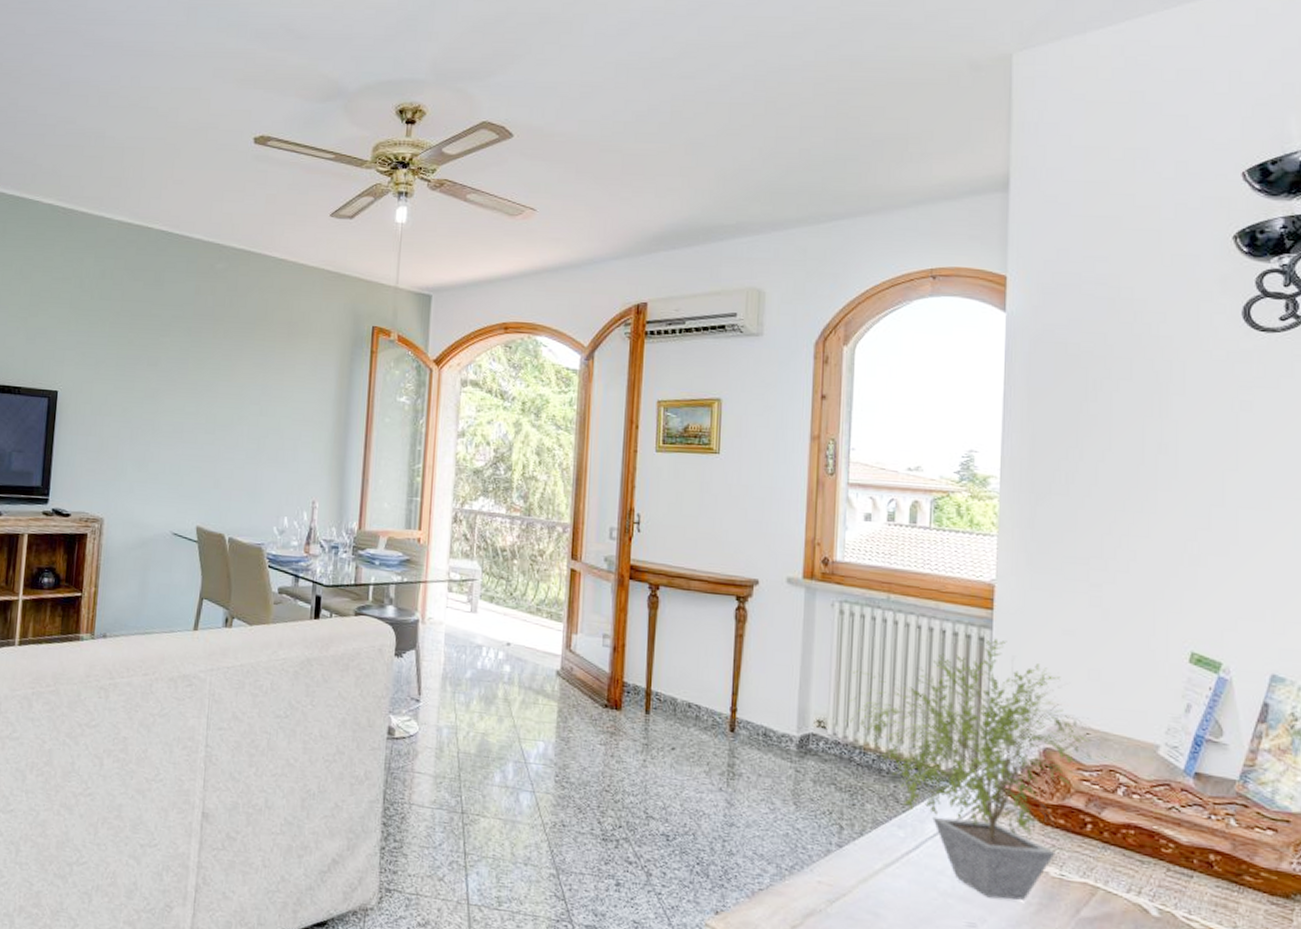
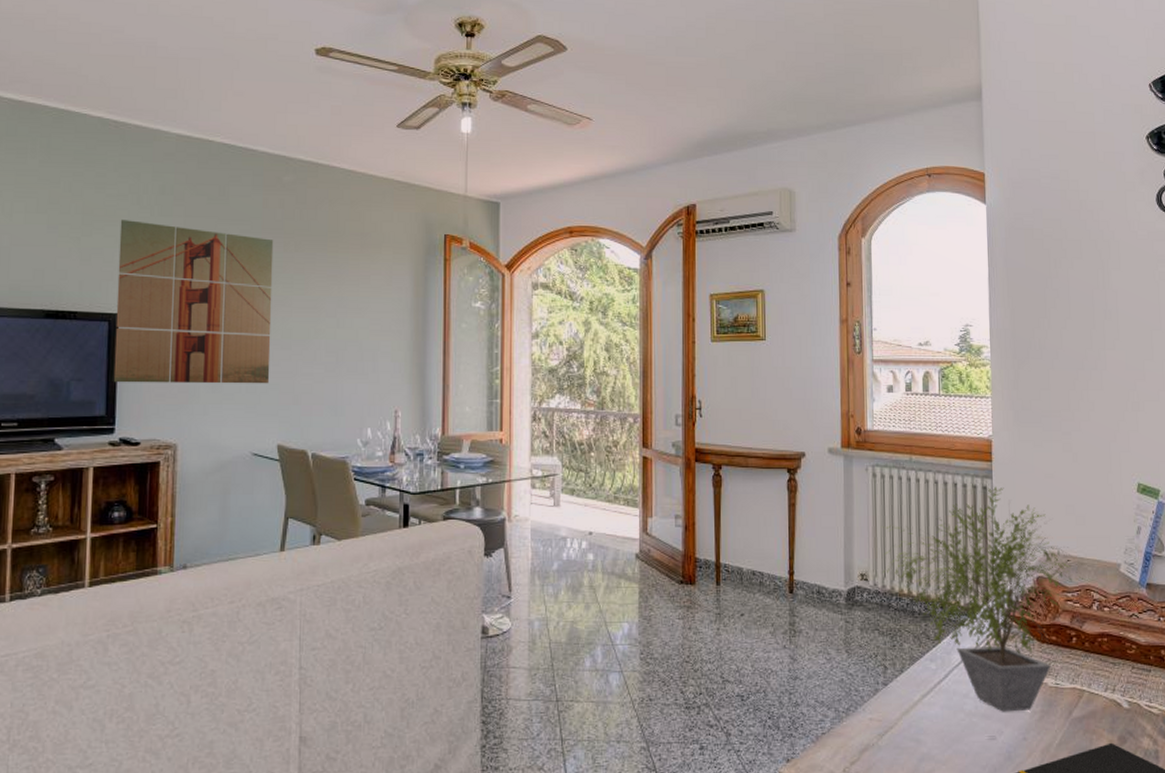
wall art: none [49,302,204,467] -> present [113,220,274,384]

